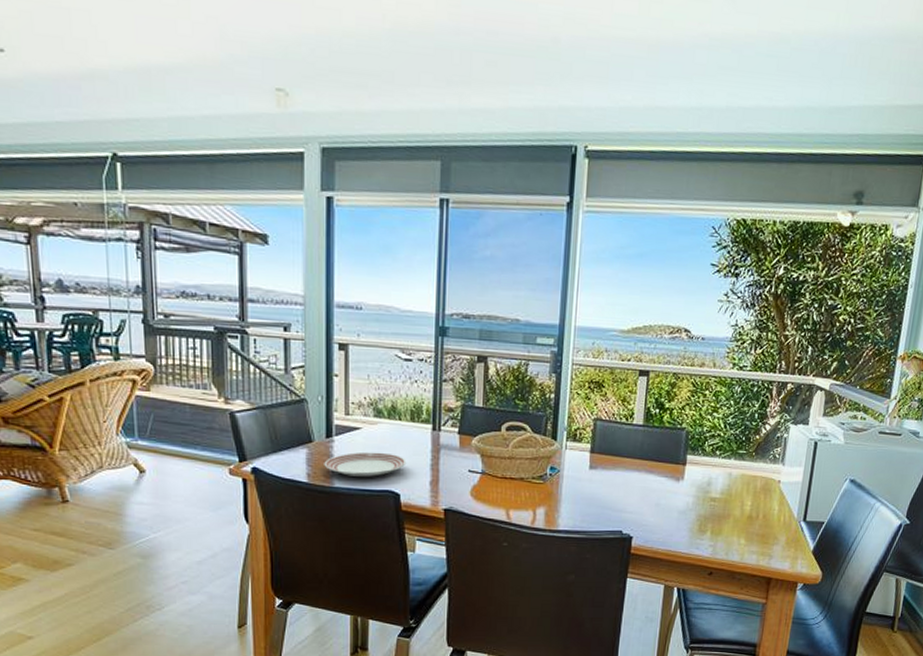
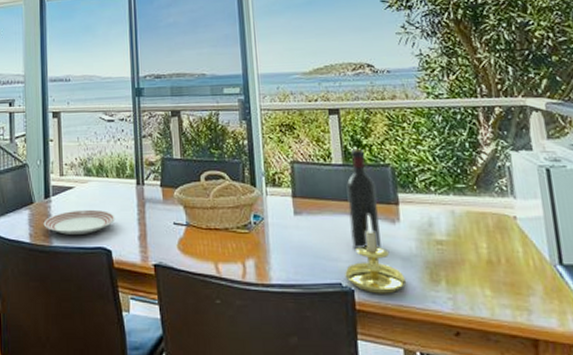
candle holder: none [626,472,679,541] -> present [345,214,407,294]
wine bottle: none [638,411,669,502] -> present [346,148,381,248]

